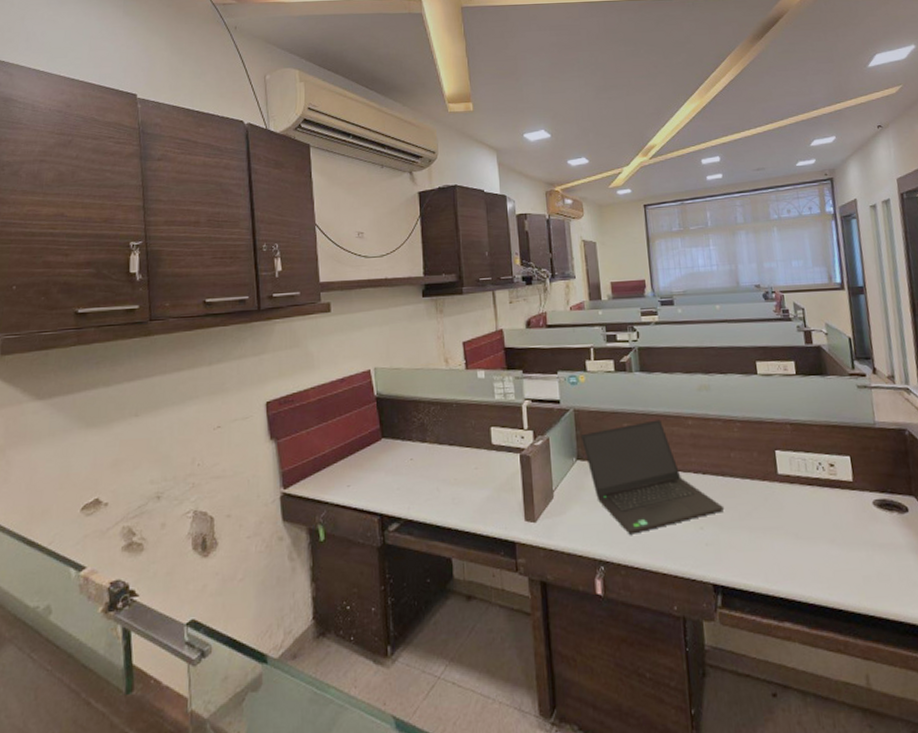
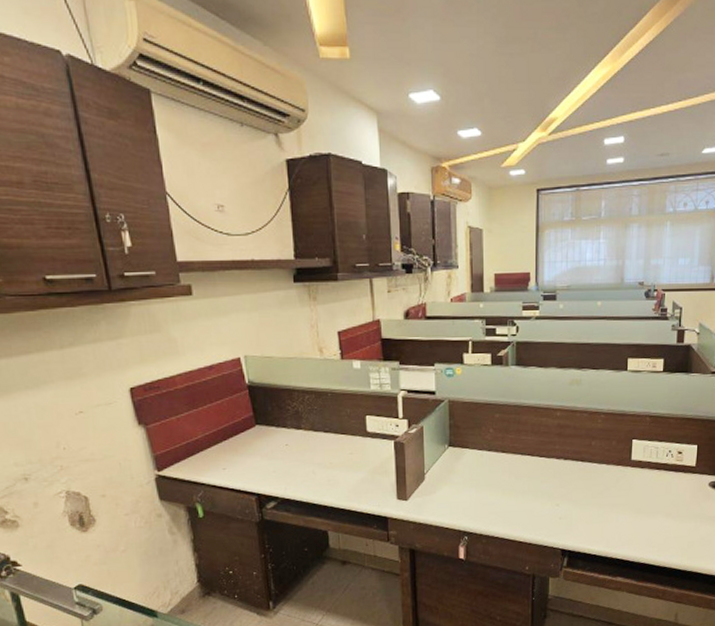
laptop: present [580,419,725,535] -> none [453,411,580,510]

